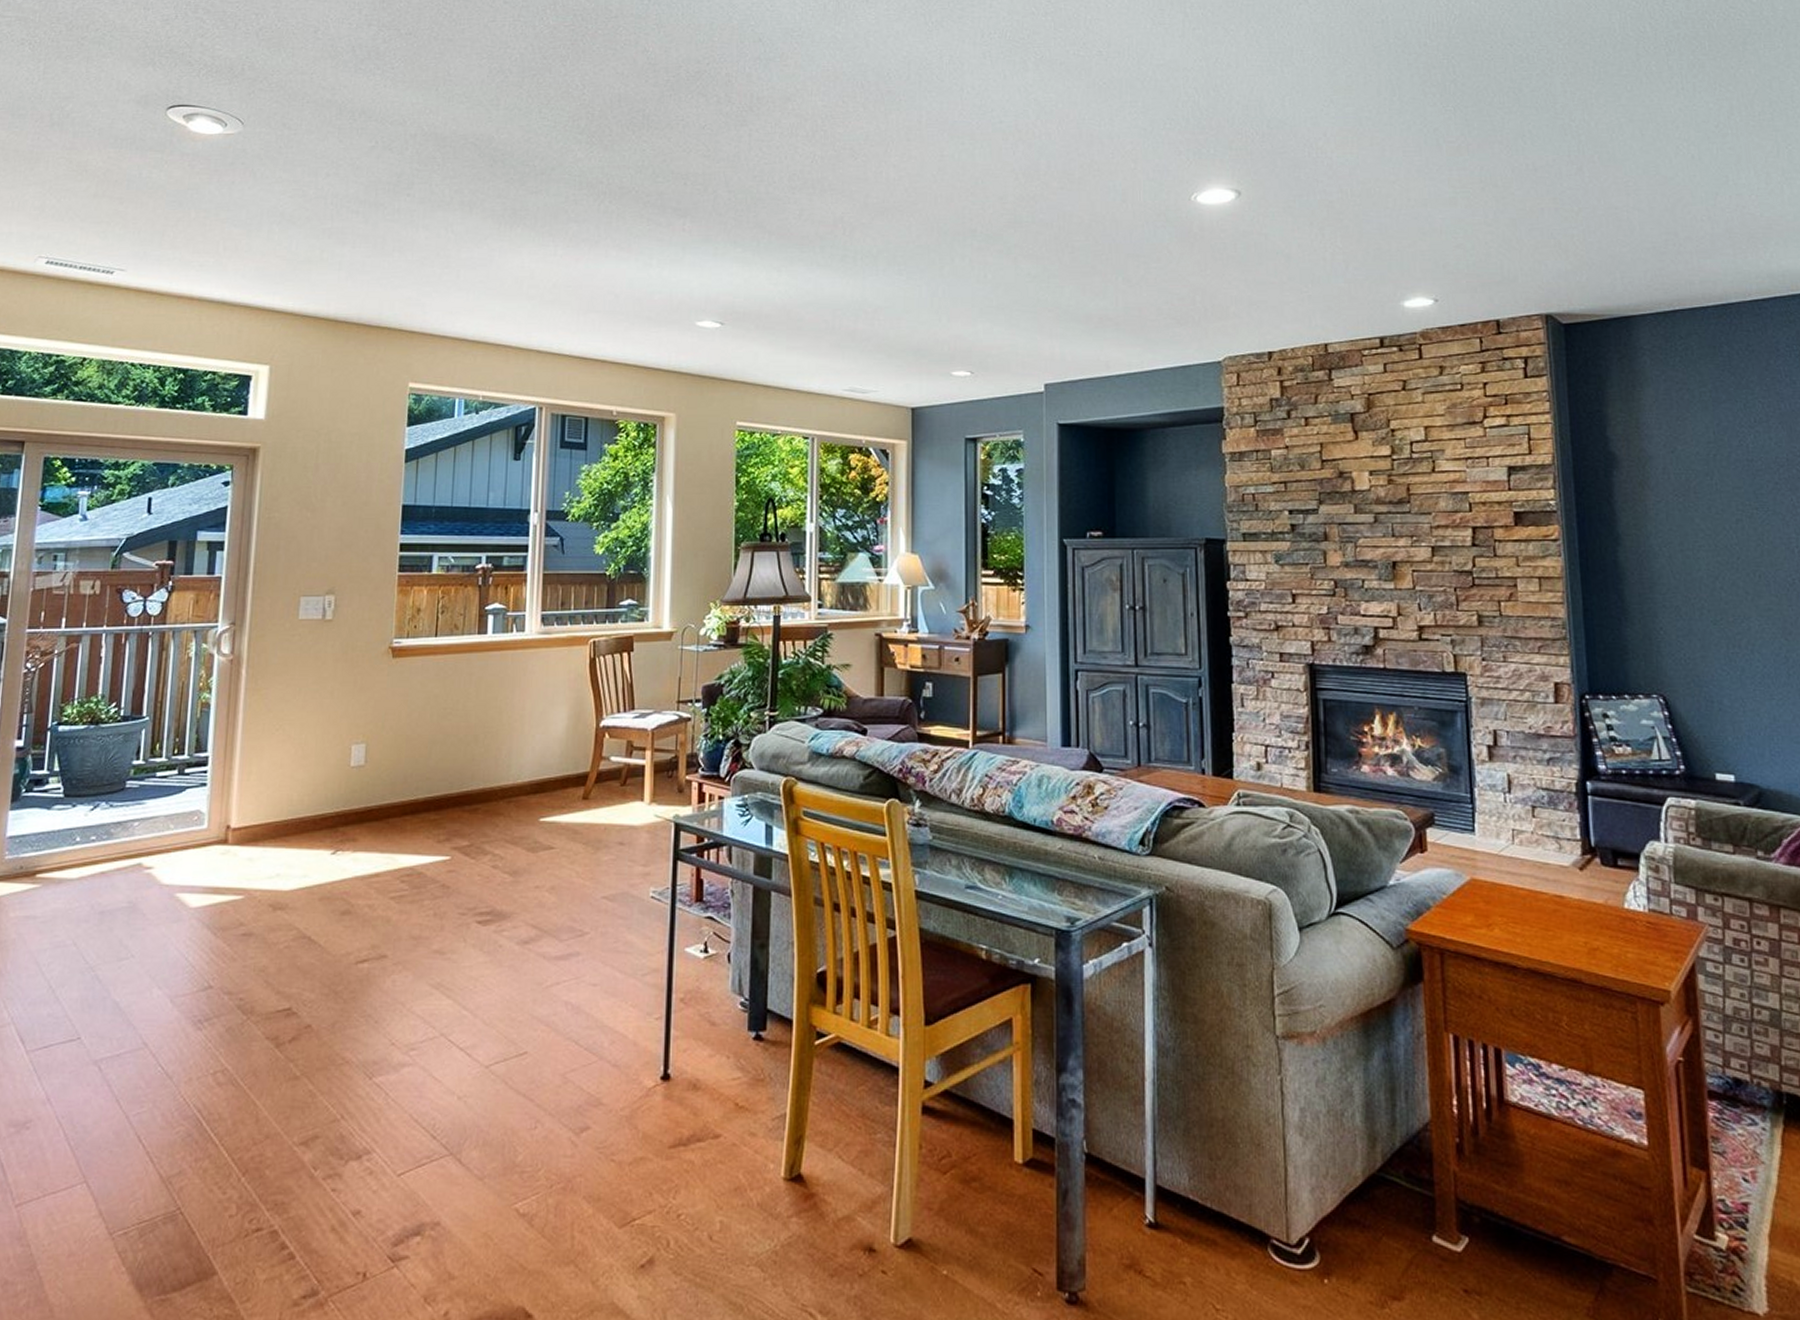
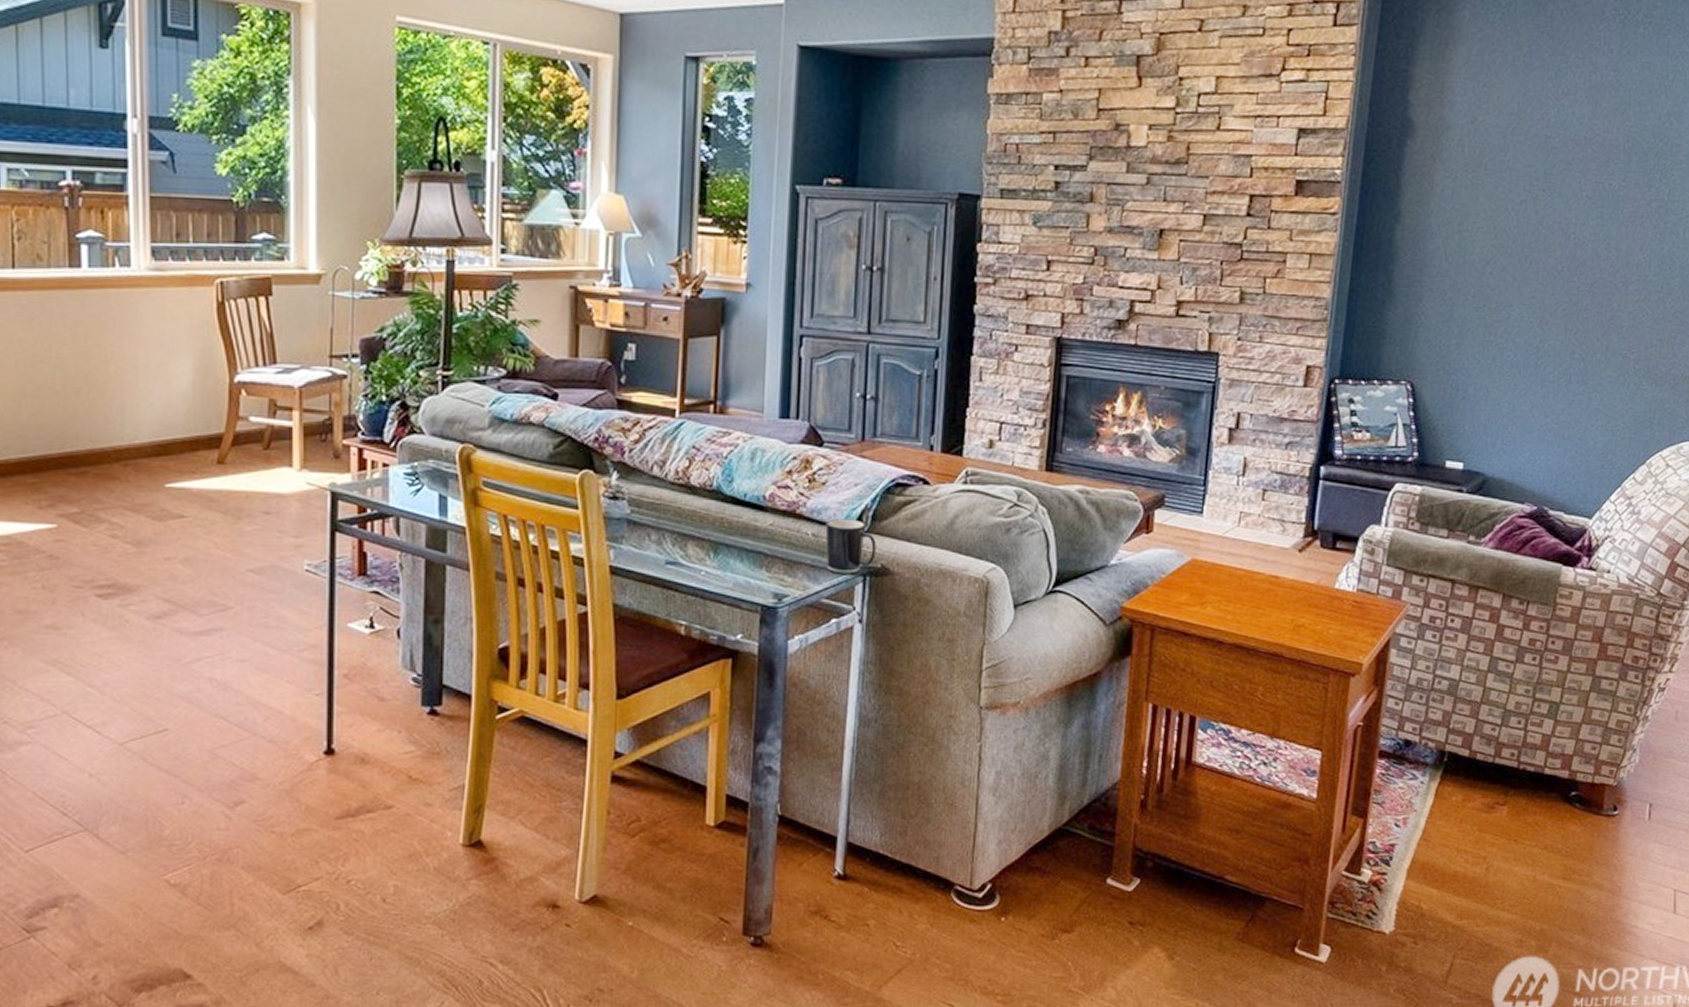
mug: none [1110,842,1160,897] -> present [825,519,876,574]

